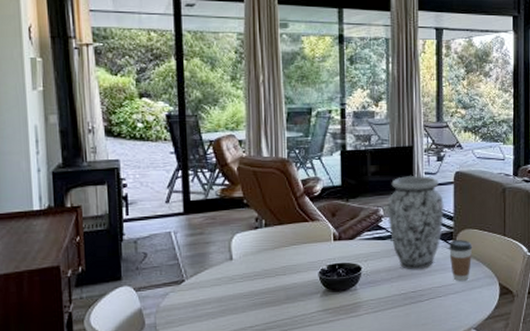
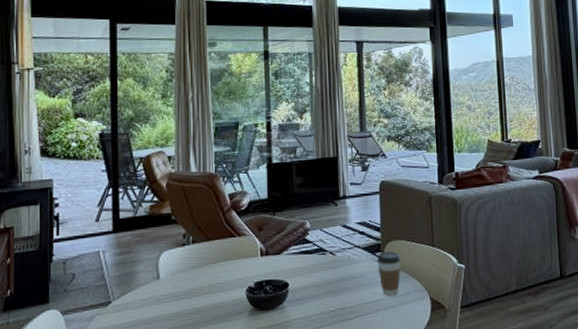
vase: present [386,175,444,270] -> none [313,185,371,286]

